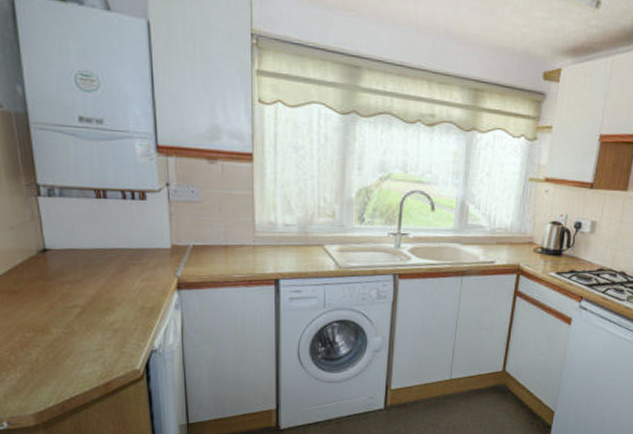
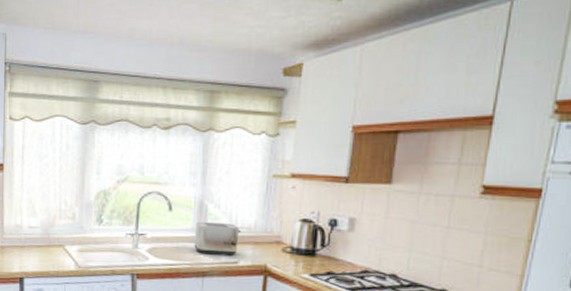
toaster: none [455,222,499,255] -> present [194,221,242,255]

